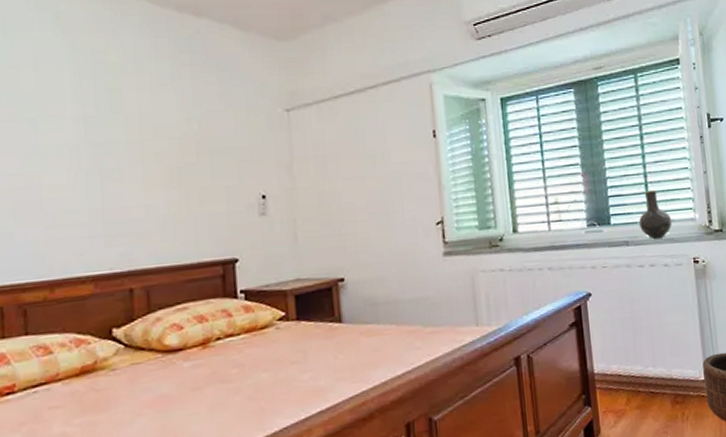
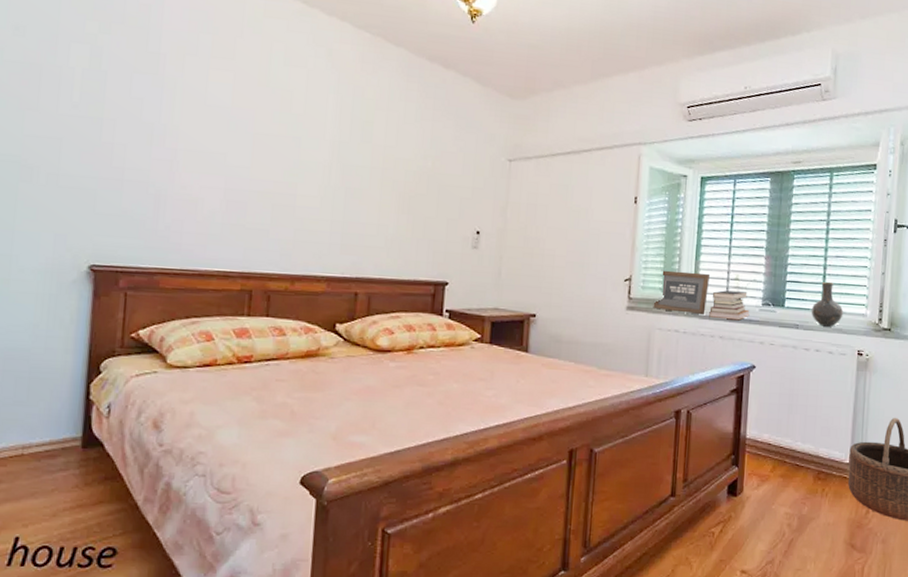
picture frame: none [471,201,529,250] -> present [653,270,711,315]
books: none [533,215,576,249] -> present [709,290,750,321]

